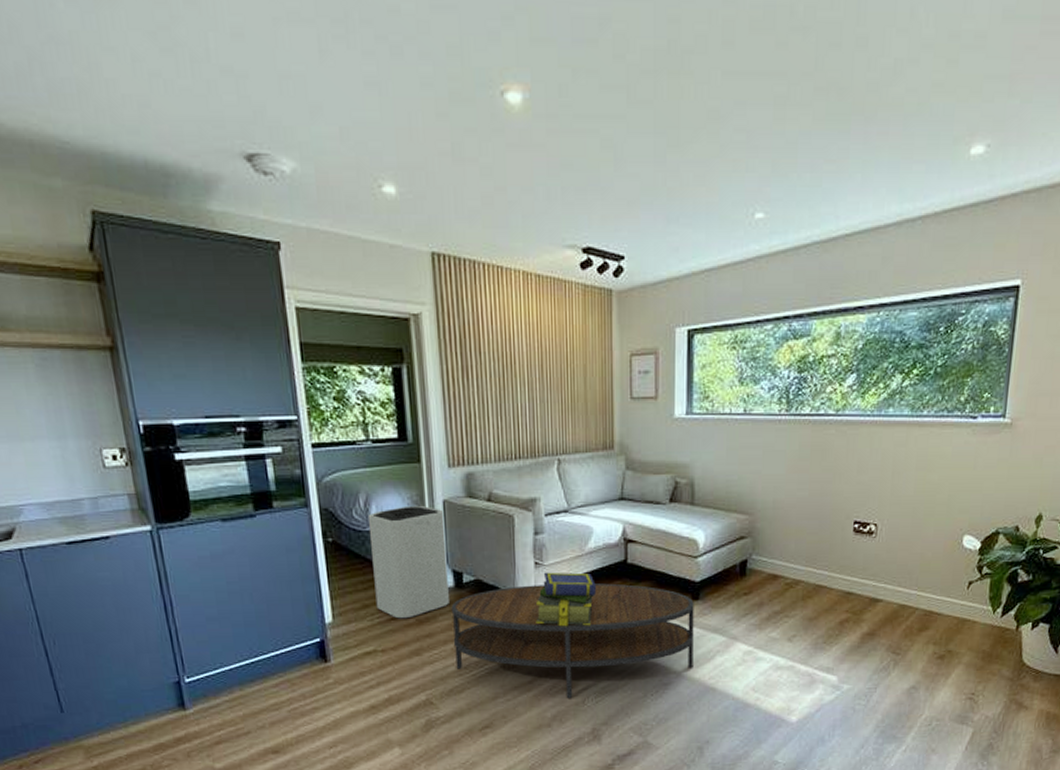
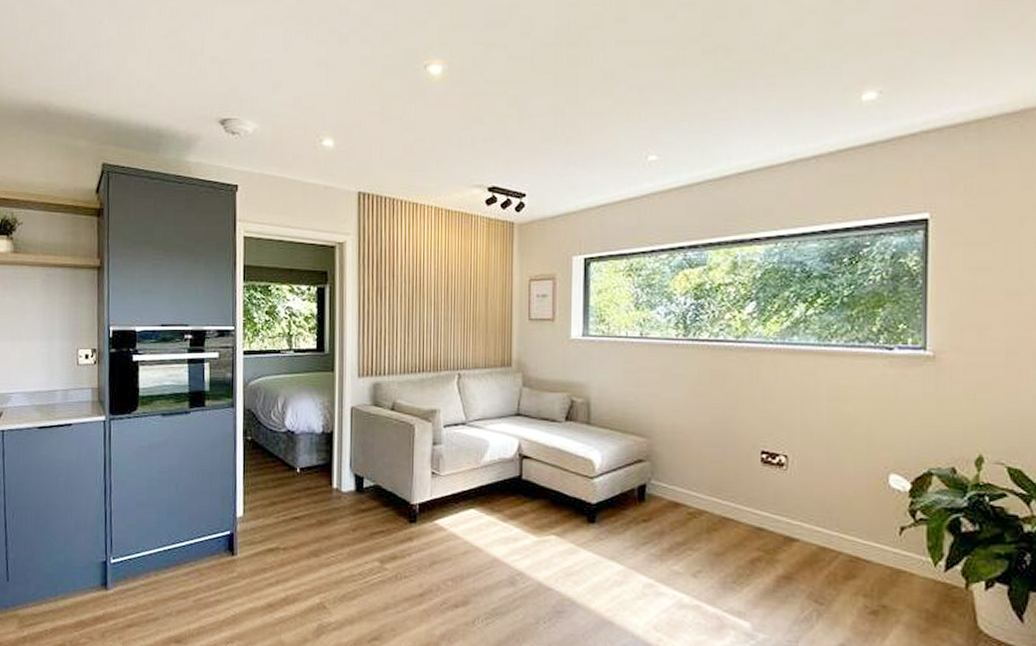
trash can: present [367,505,449,619] -> none [283,410,351,519]
coffee table: present [451,583,694,698] -> none [350,494,590,617]
stack of books: present [536,572,596,627] -> none [429,482,490,542]

